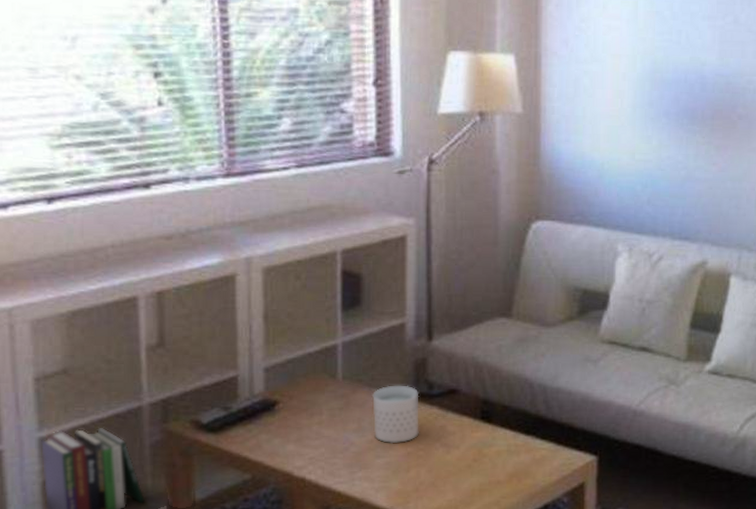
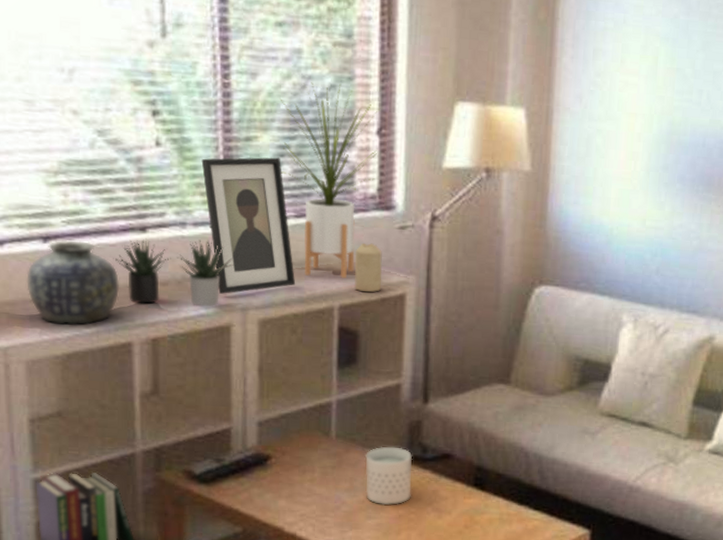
vase: none [31,200,123,283] -> present [27,240,119,325]
succulent plant: none [117,193,237,259] -> present [113,238,233,307]
picture frame: none [203,111,299,245] -> present [201,157,296,294]
house plant: none [279,39,375,223] -> present [281,82,380,278]
candle: none [356,188,382,236] -> present [355,242,382,293]

